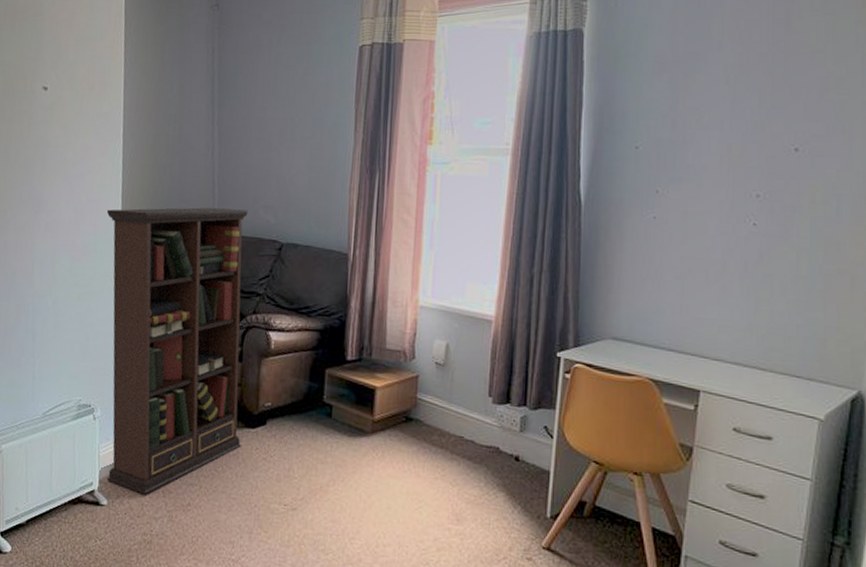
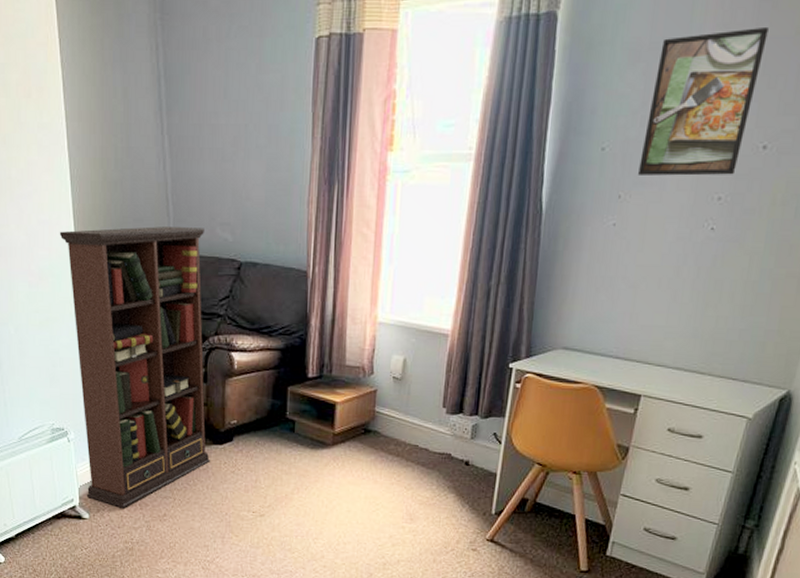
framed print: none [674,46,784,174] -> present [638,28,769,176]

